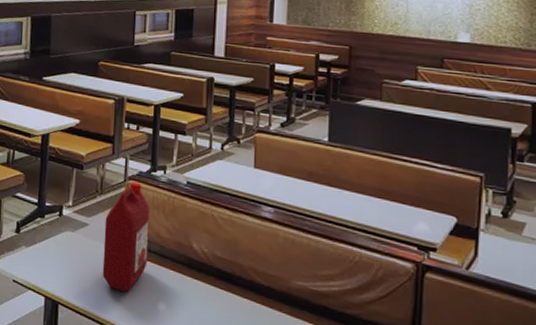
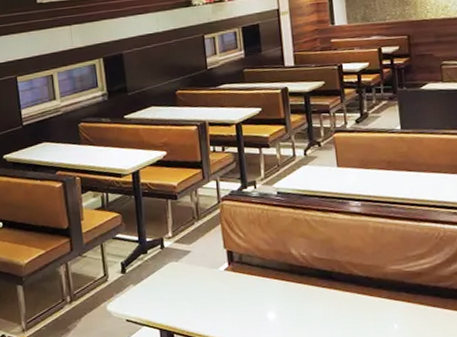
ketchup jug: present [102,181,150,292] -> none [205,202,252,309]

